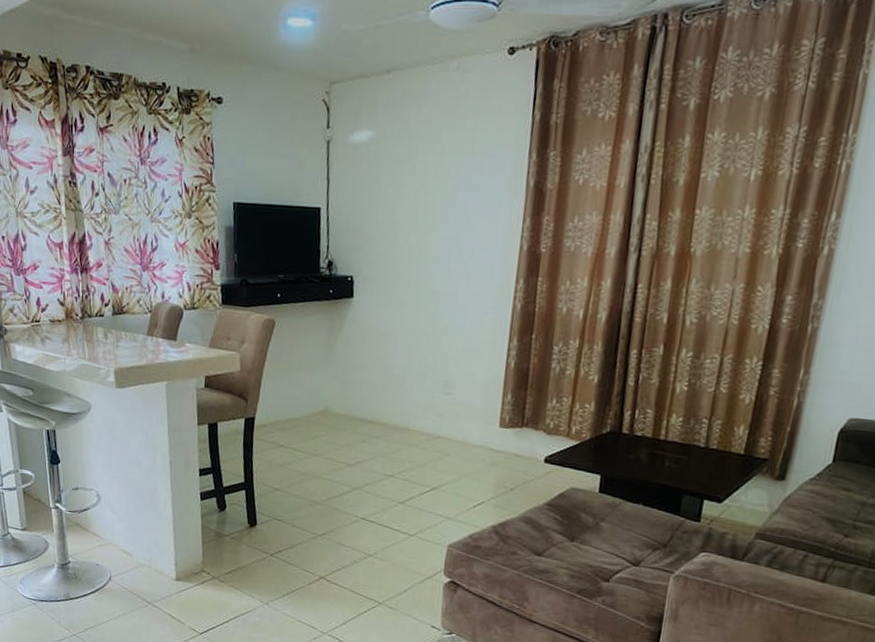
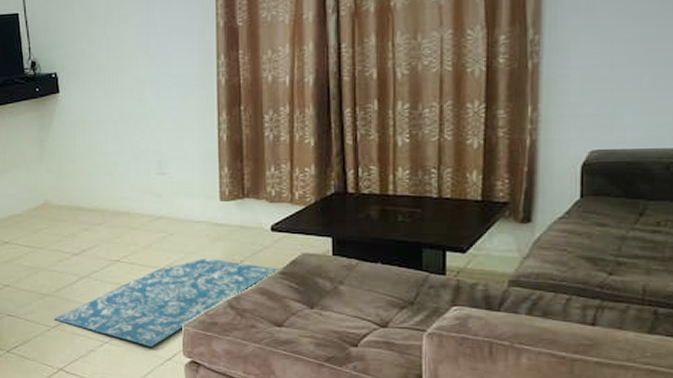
rug: none [321,482,548,564] -> present [53,259,280,347]

